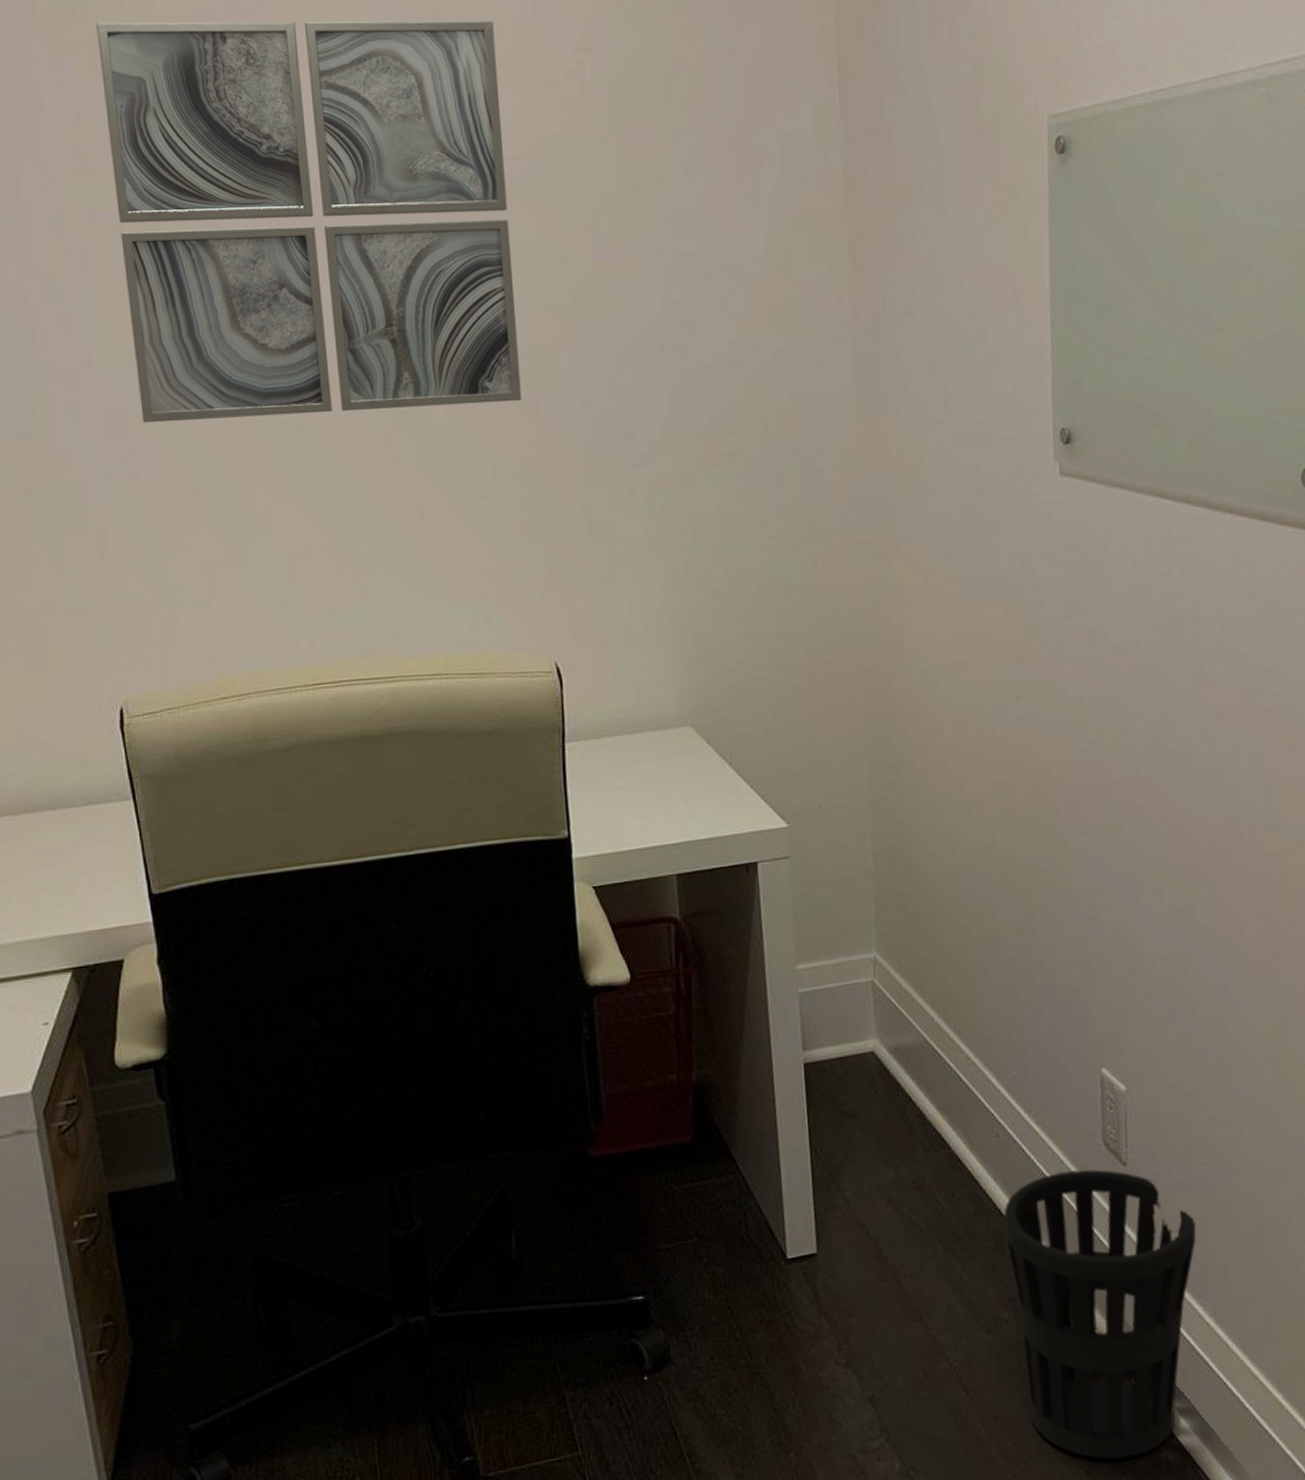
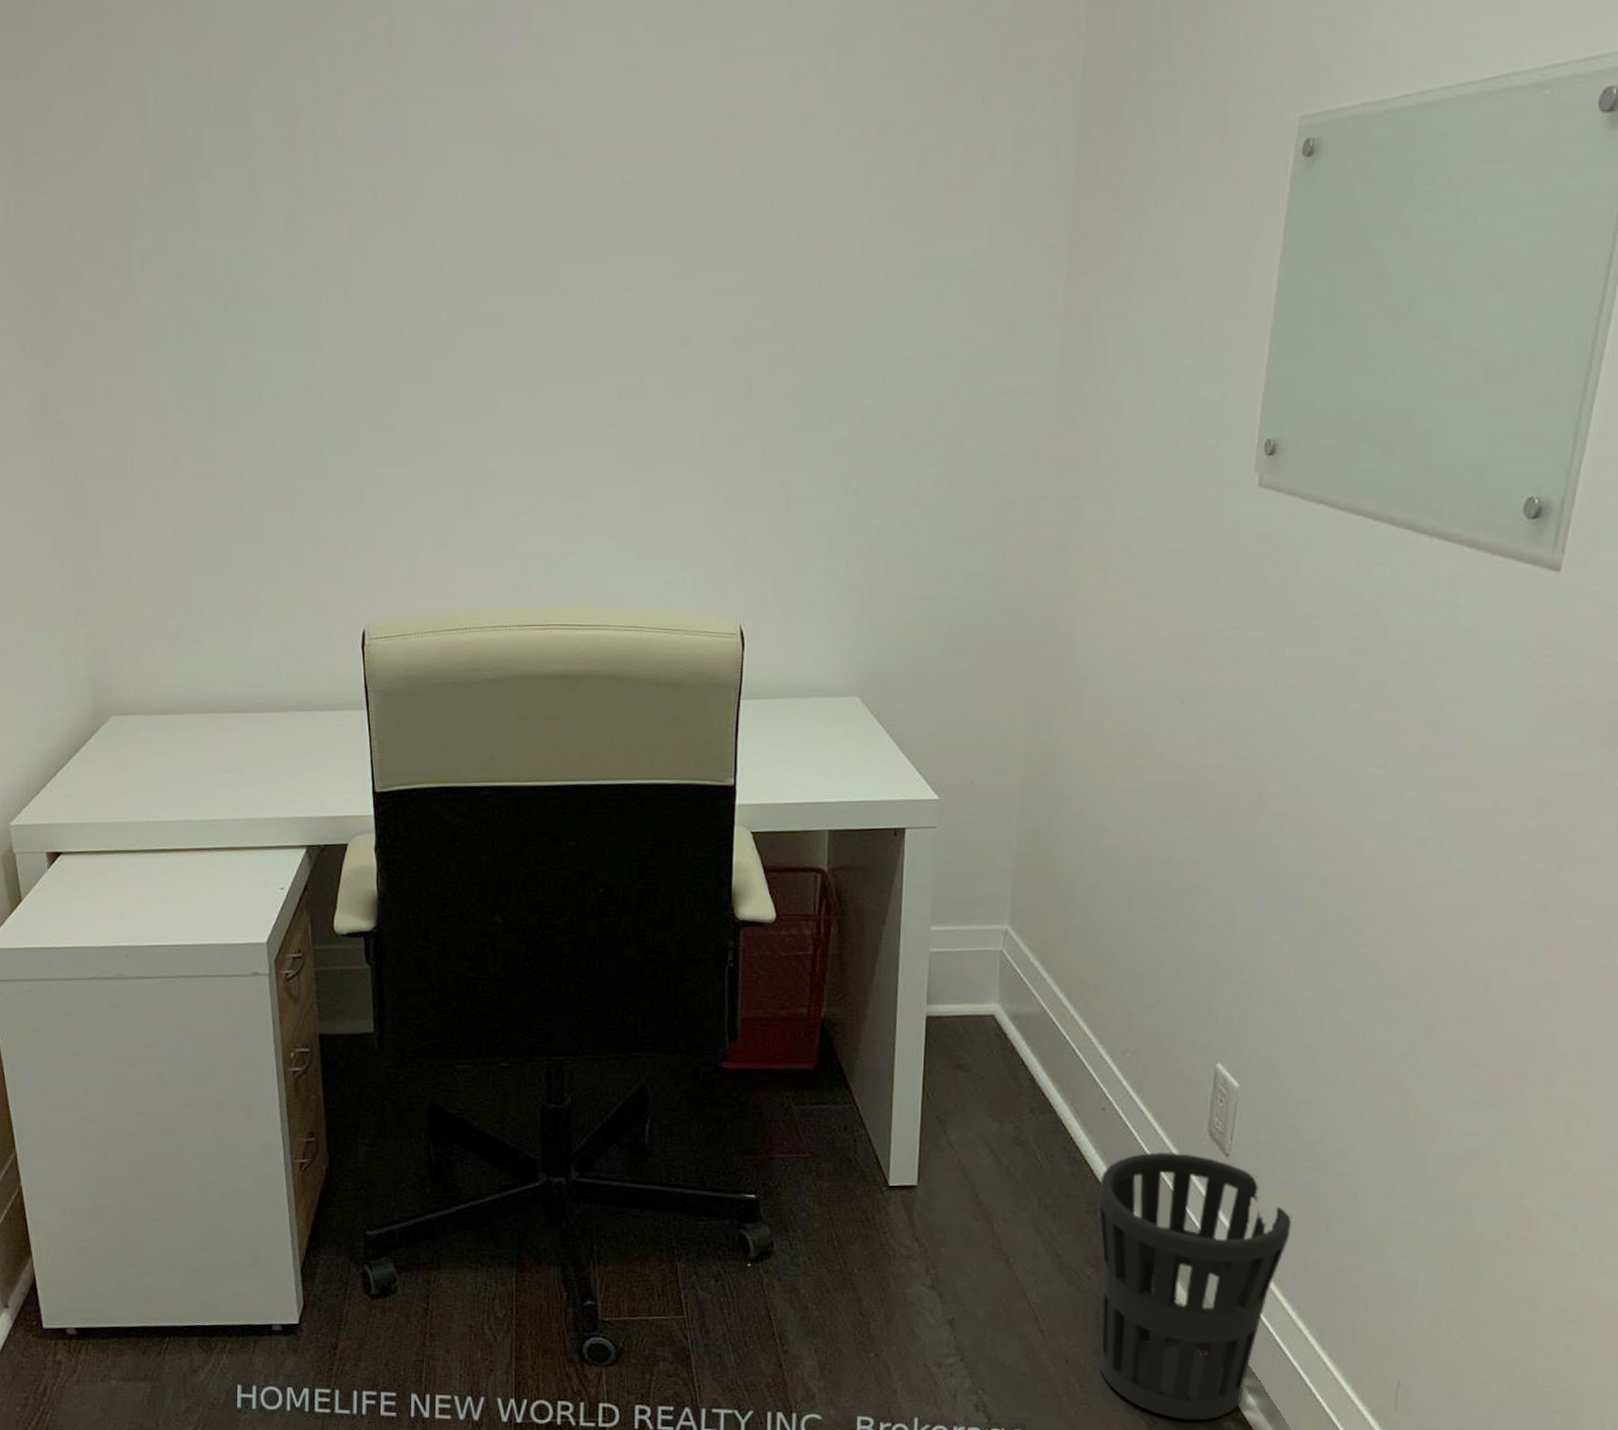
wall art: present [96,20,522,423] -> none [394,13,749,382]

